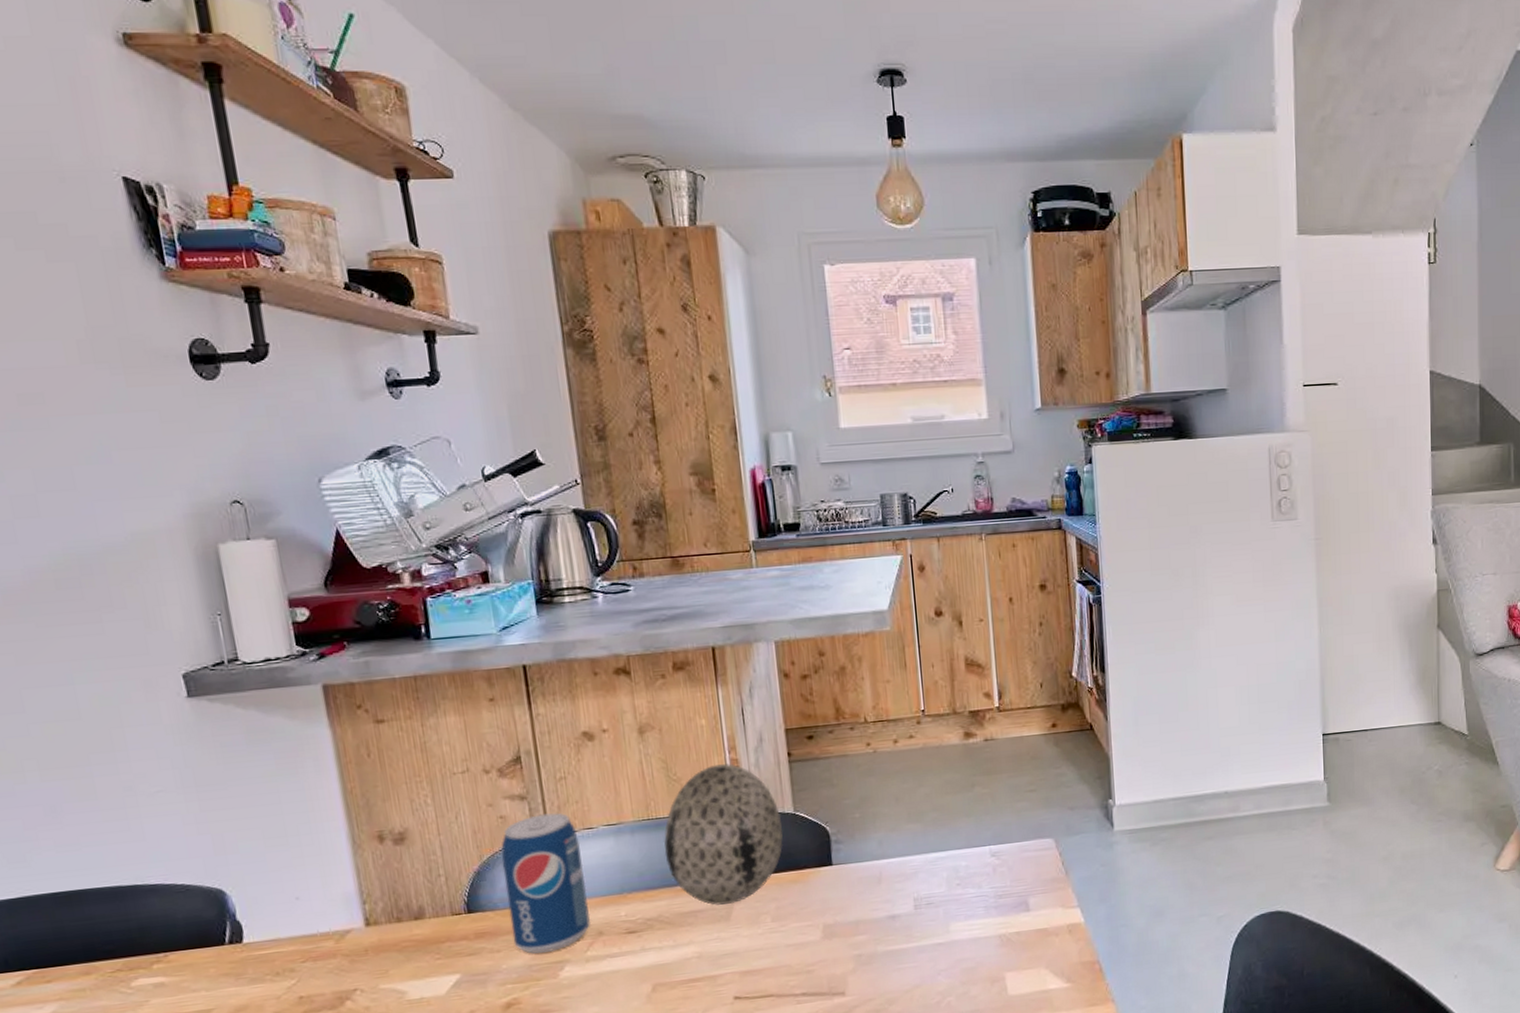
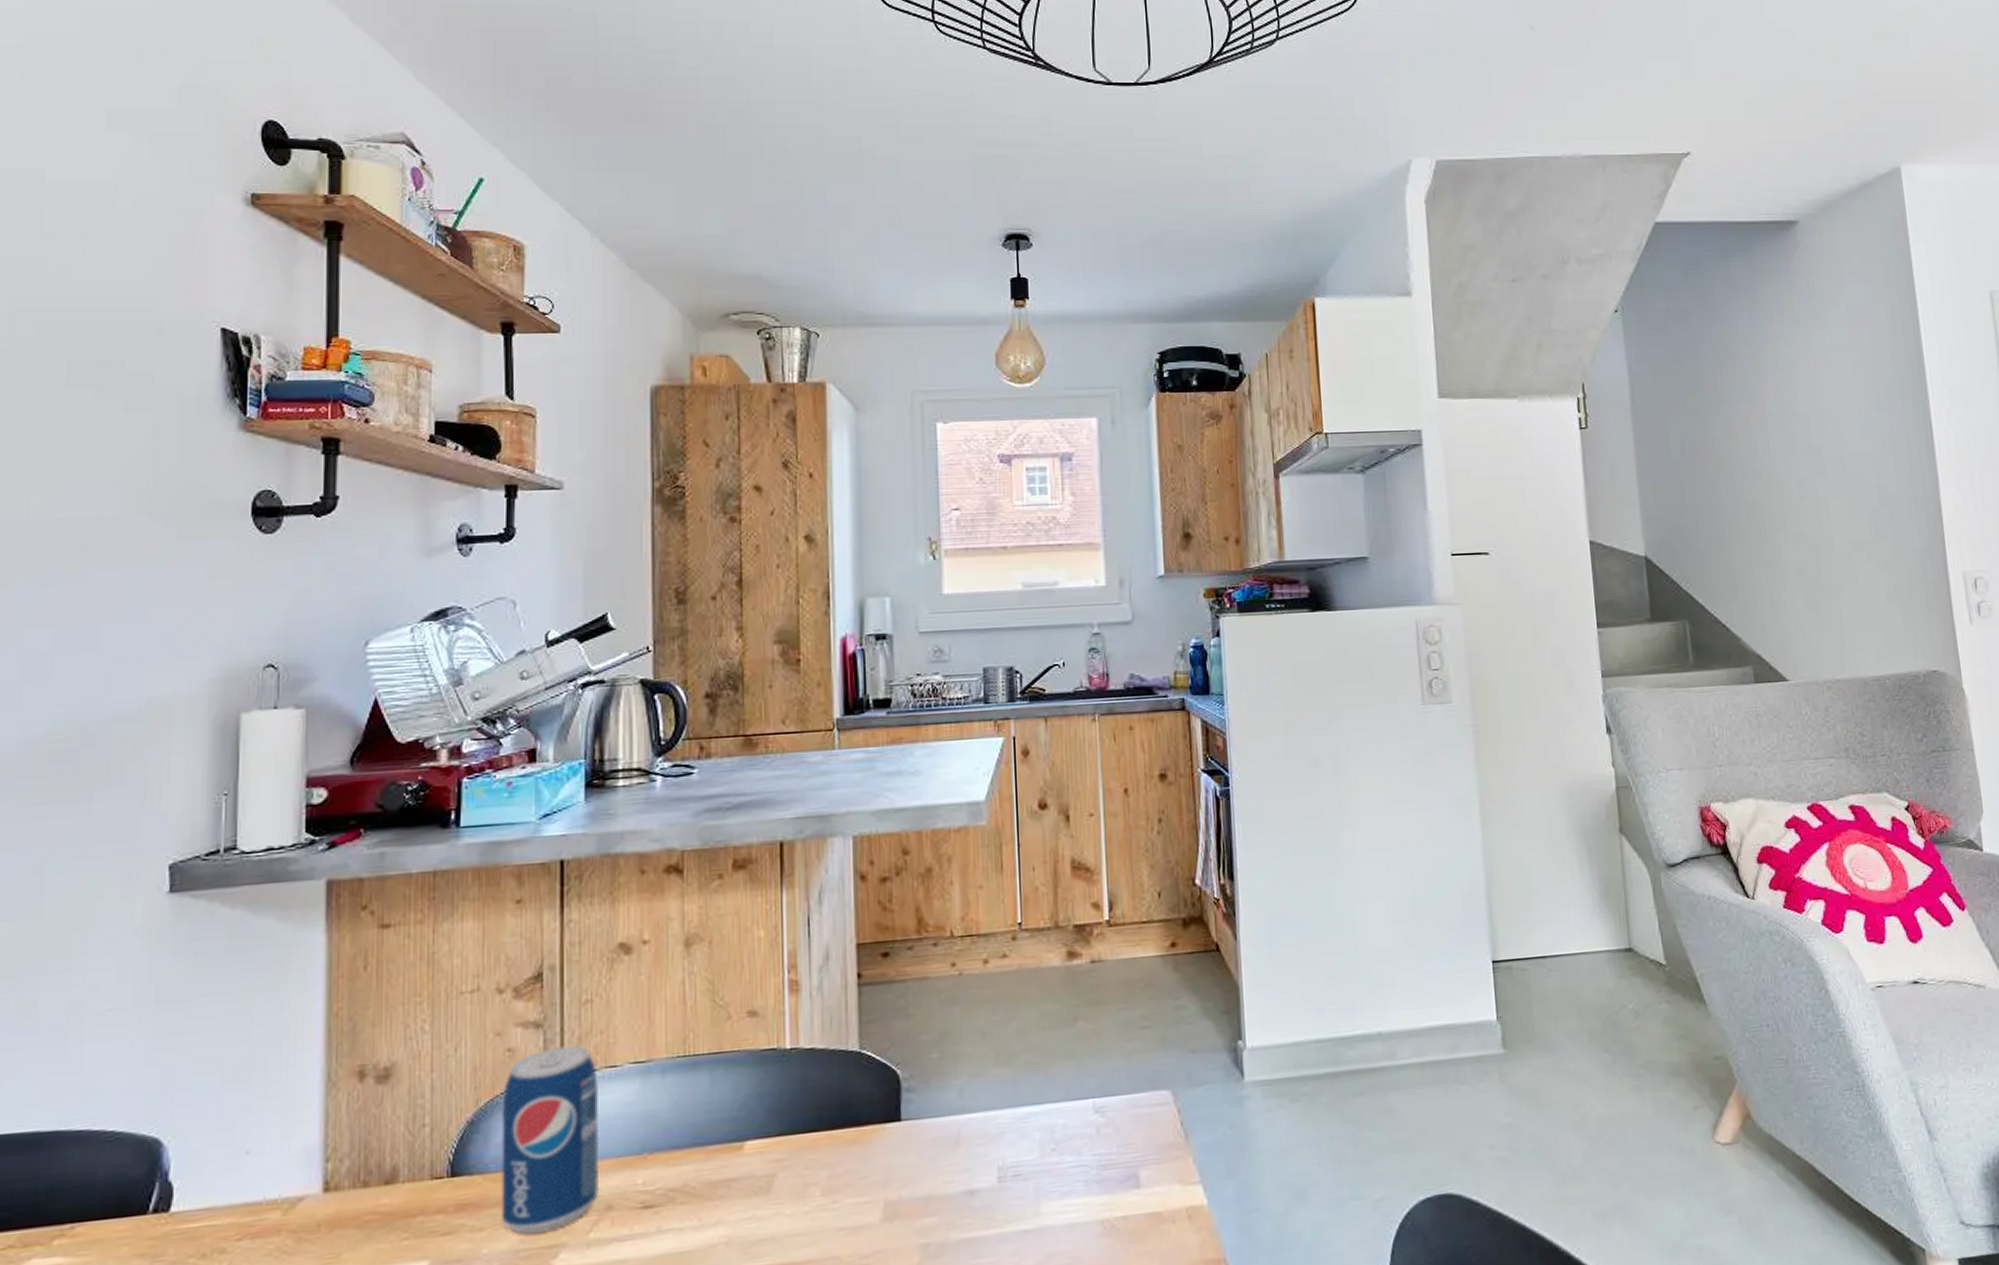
decorative egg: present [664,764,783,906] -> none [699,986,843,1173]

